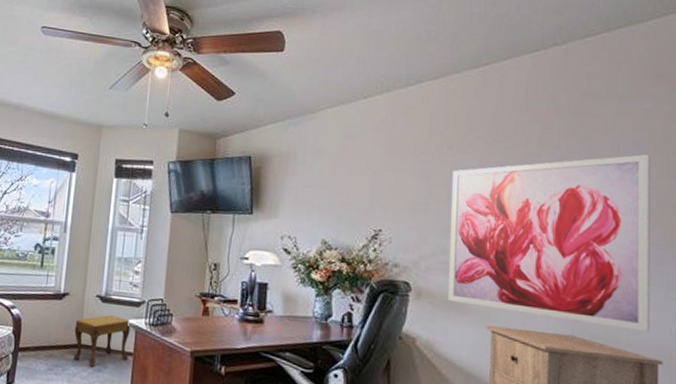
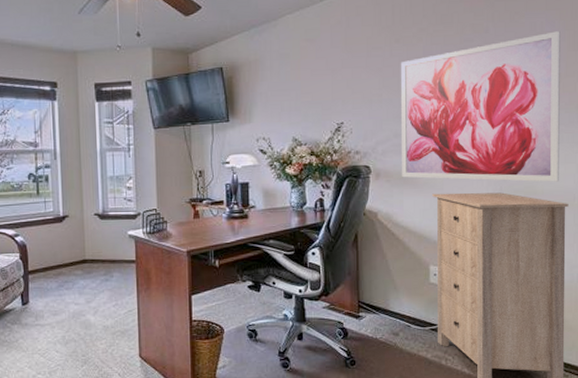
footstool: present [73,315,130,367] -> none [78,230,132,278]

